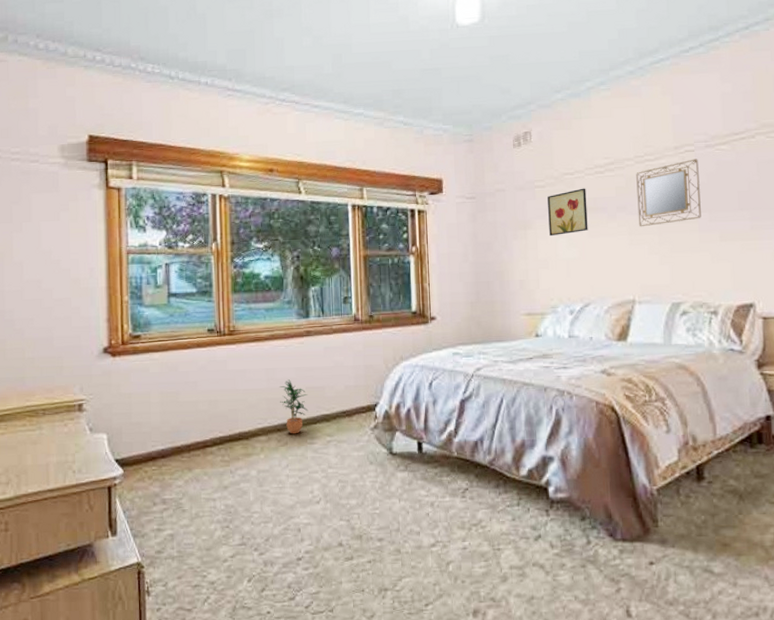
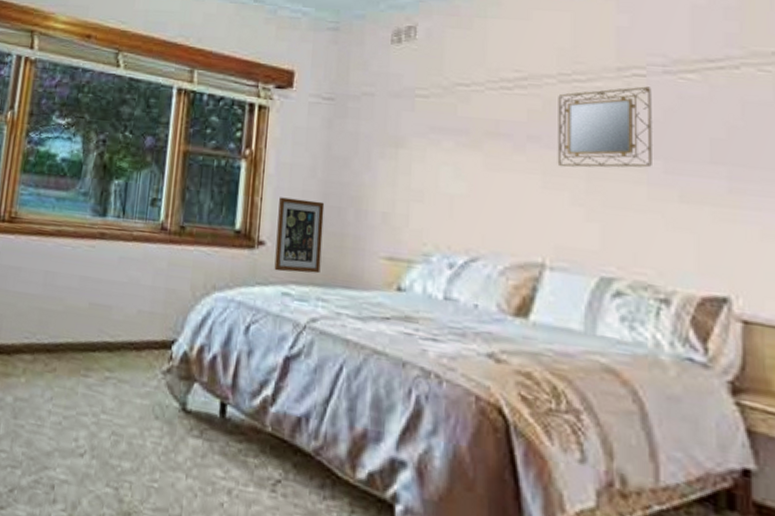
potted plant: present [279,379,308,434] -> none [55,289,90,360]
wall art: none [443,279,479,338] -> present [274,197,325,274]
wall art: present [547,188,588,237] -> none [429,105,486,162]

